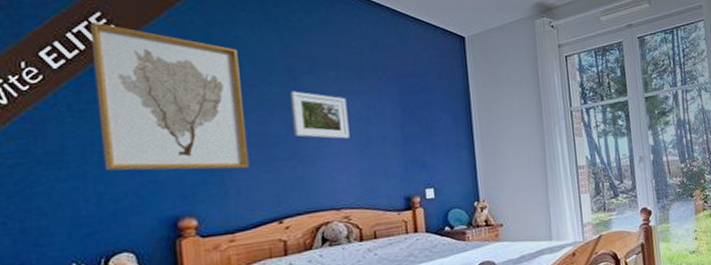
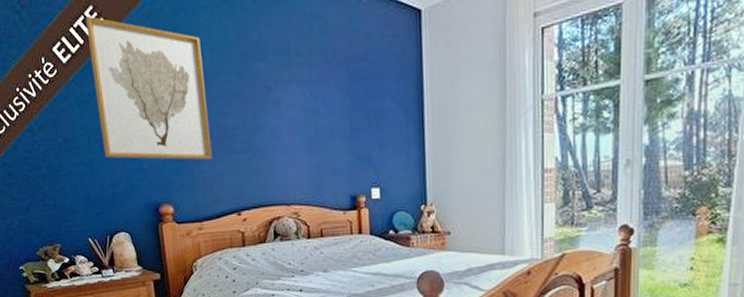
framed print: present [290,91,350,139] -> none [246,80,300,132]

